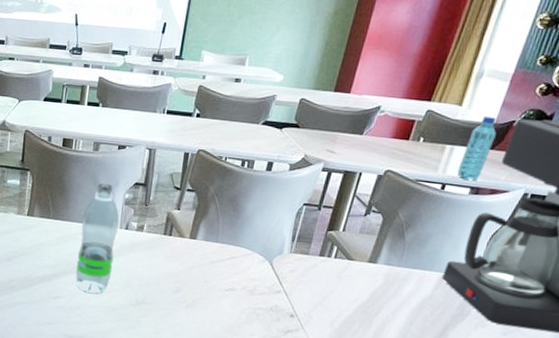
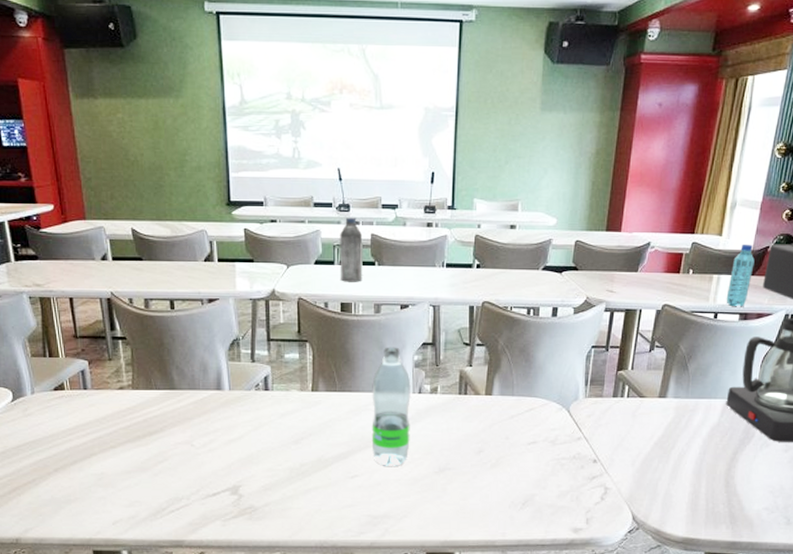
water bottle: none [65,60,91,121] -> present [340,217,363,282]

